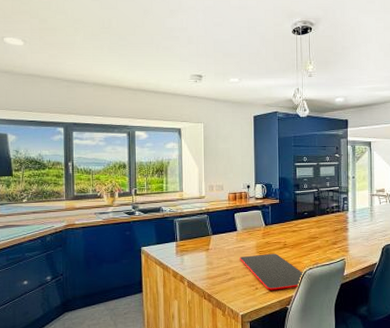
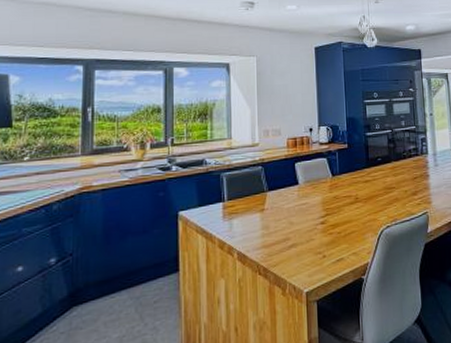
cutting board: present [239,254,305,291] -> none [302,210,382,258]

